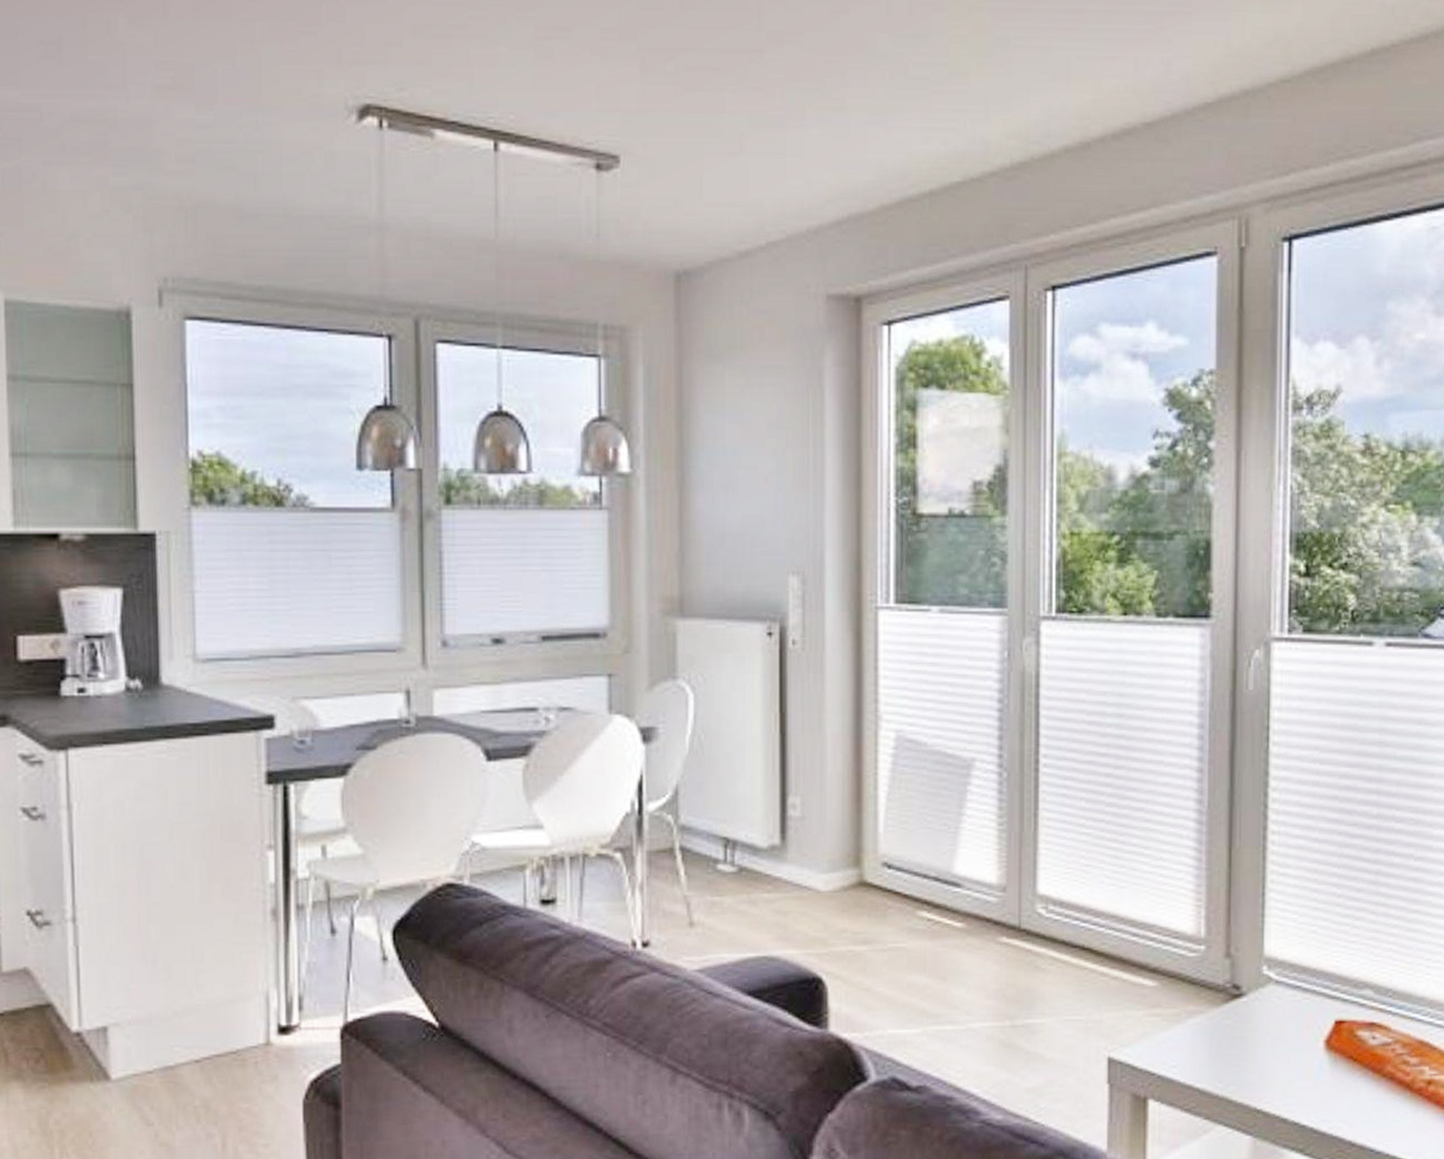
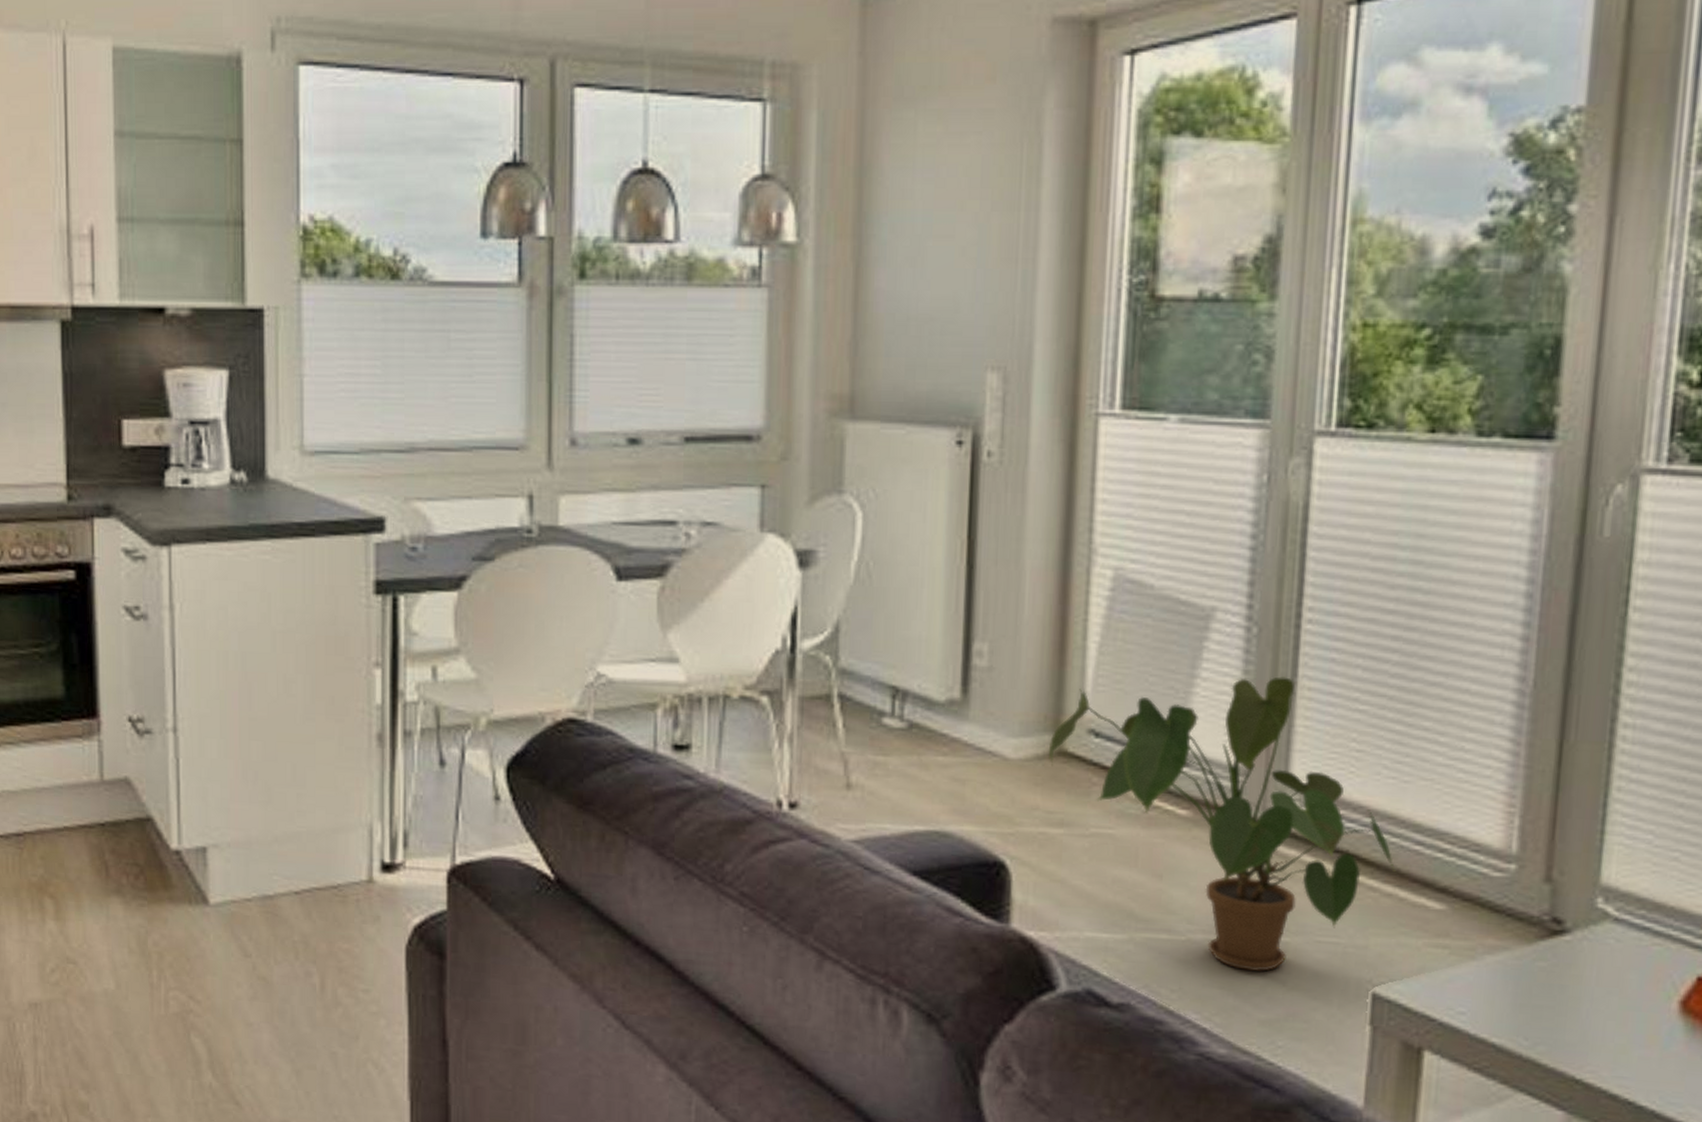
house plant: none [851,810,1119,1050] -> present [1048,676,1396,972]

